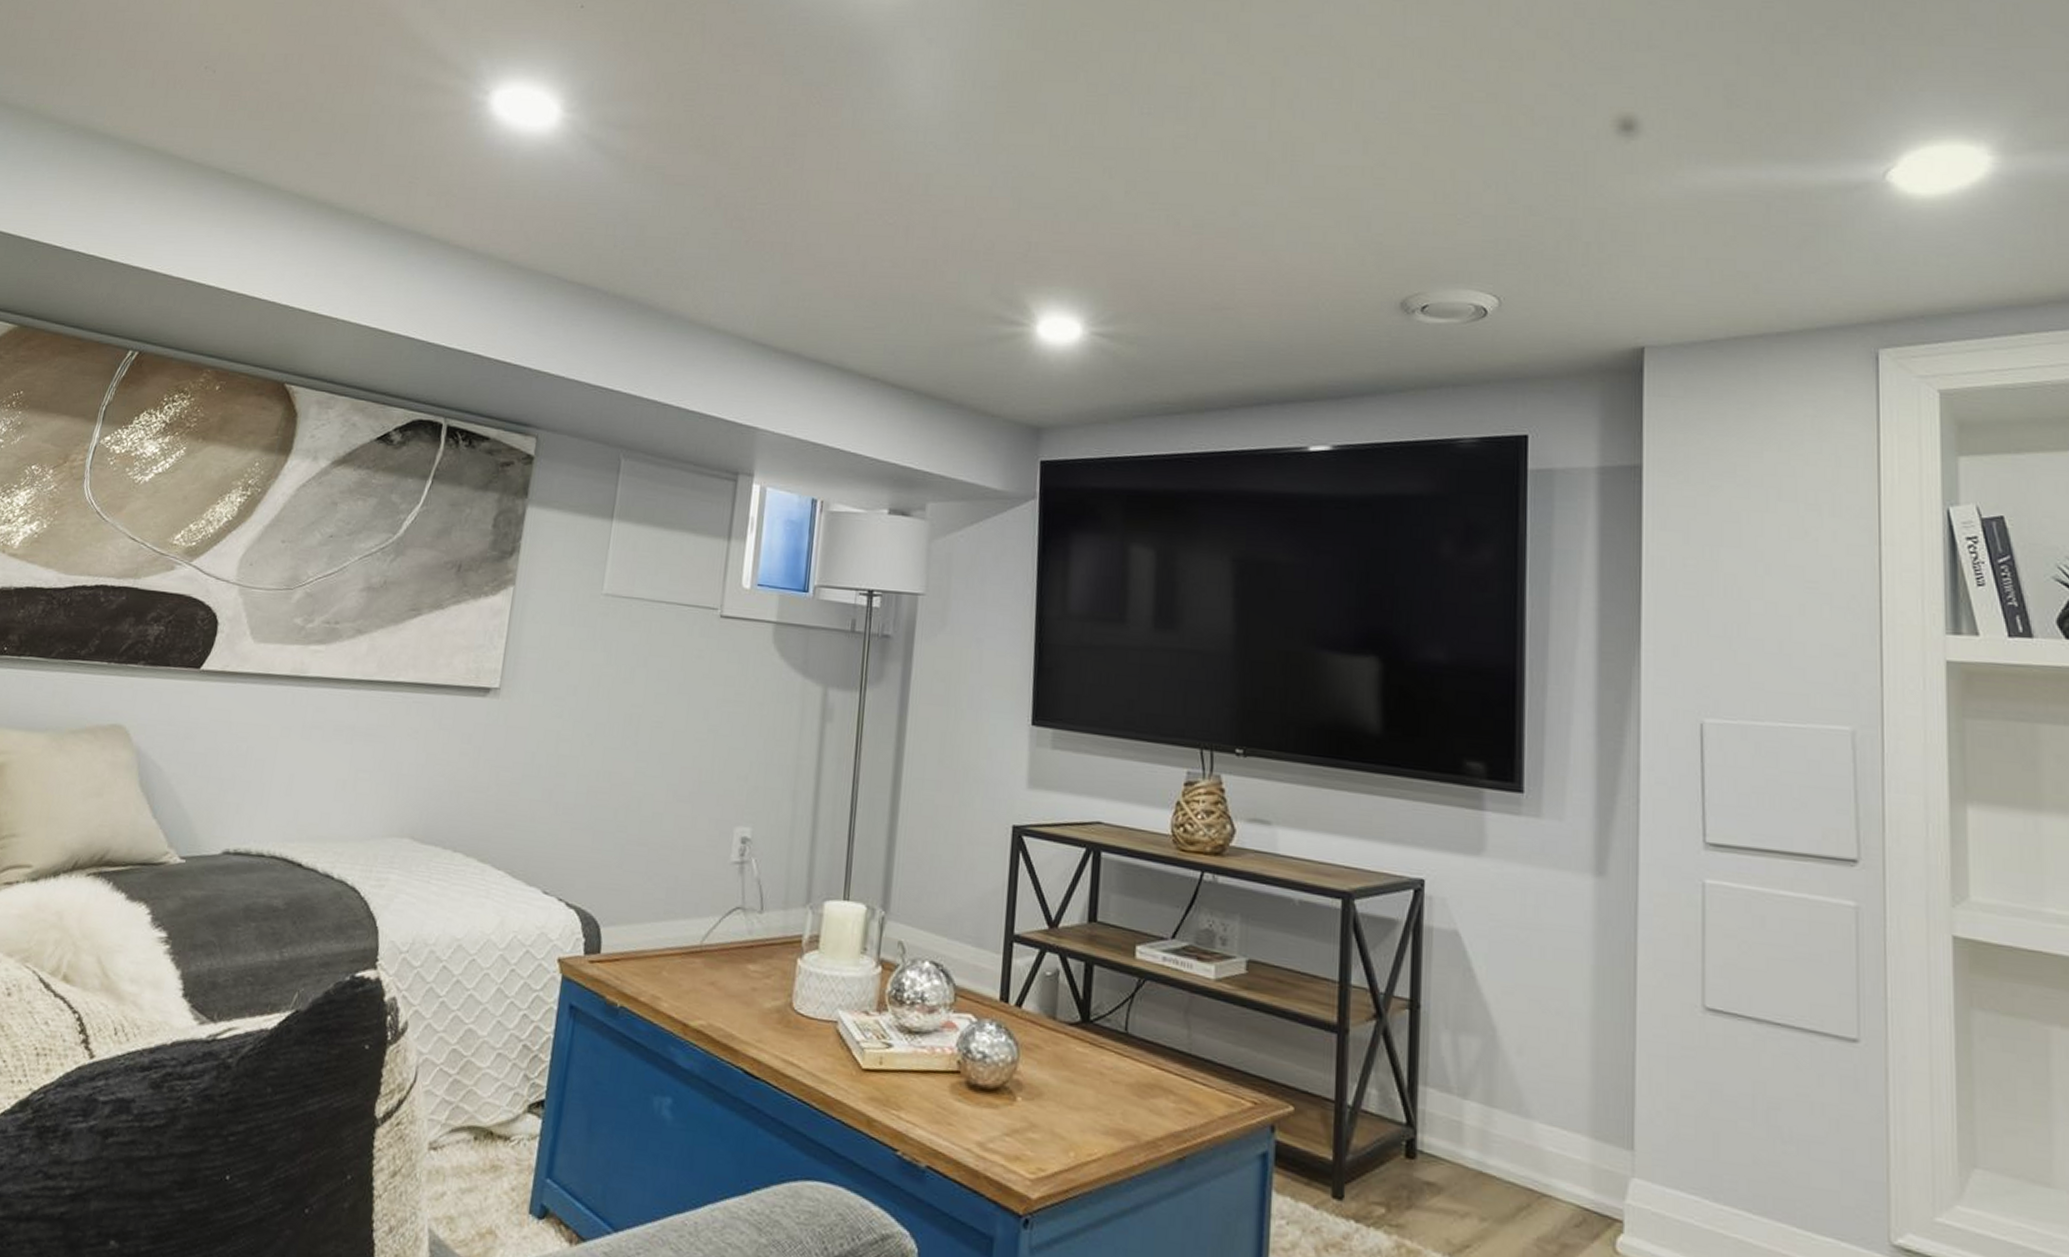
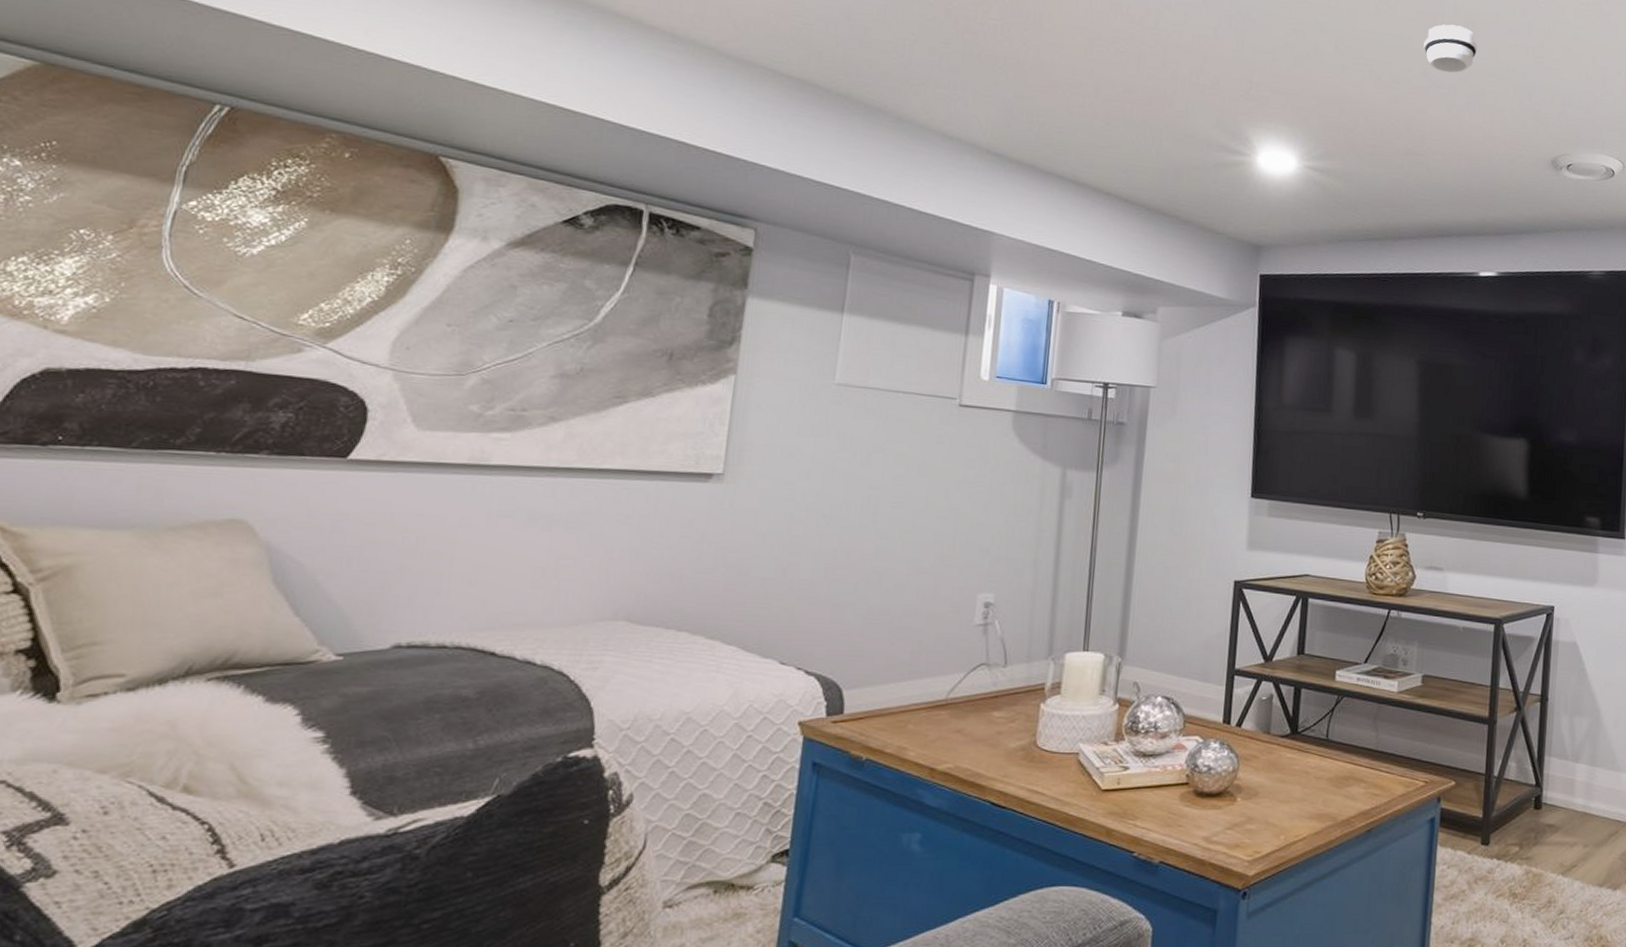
smoke detector: none [1231,152,1299,209] -> present [1424,24,1477,73]

